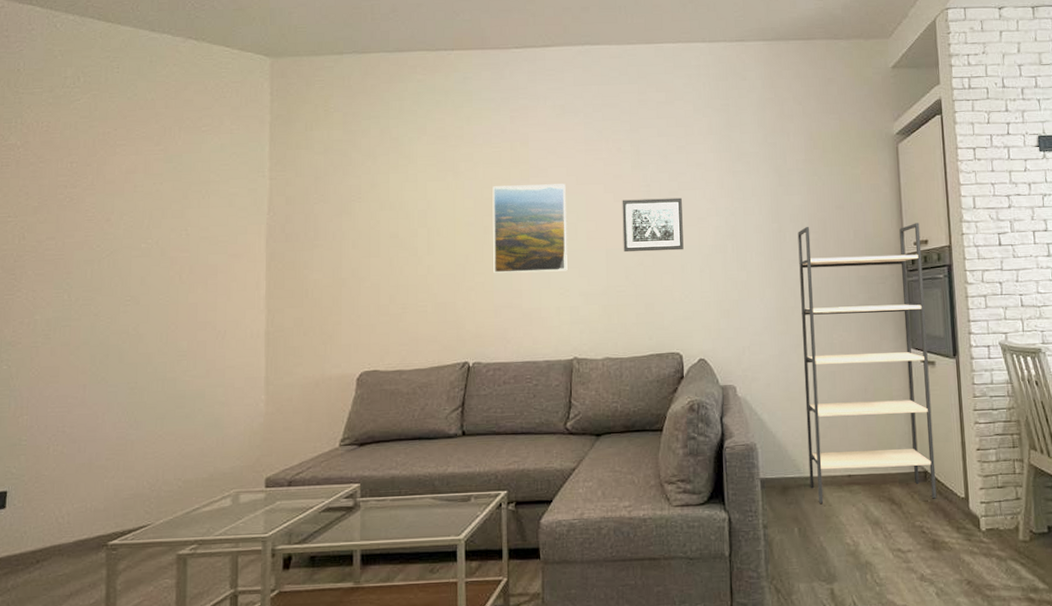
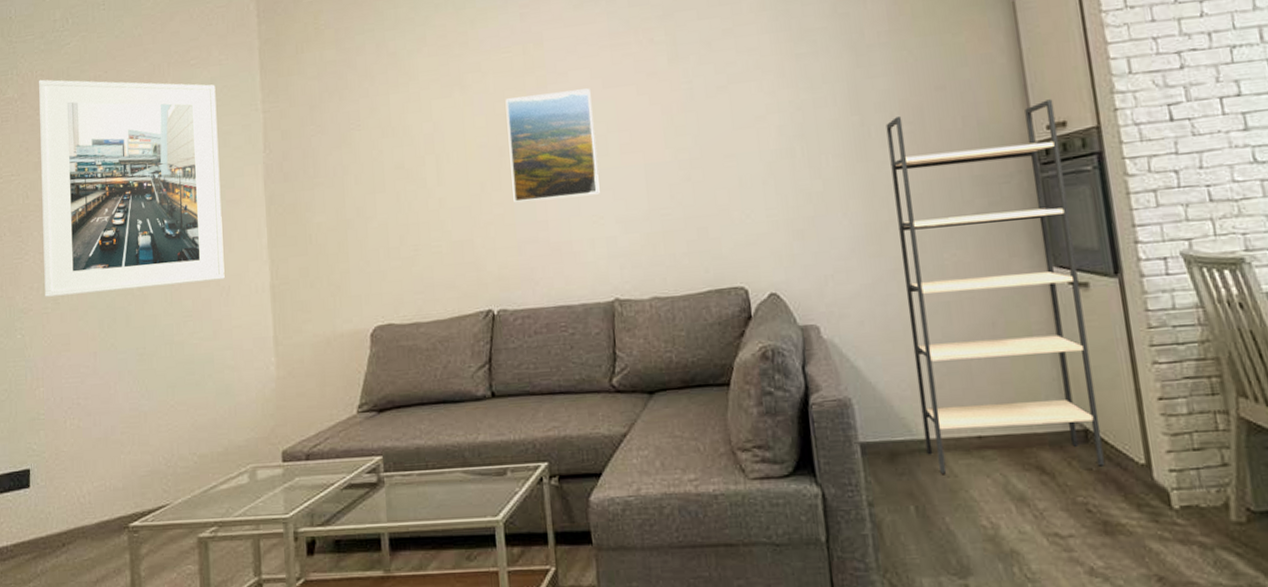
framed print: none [35,130,225,332] -> present [38,79,225,297]
wall art: present [622,197,684,253] -> none [659,93,740,167]

